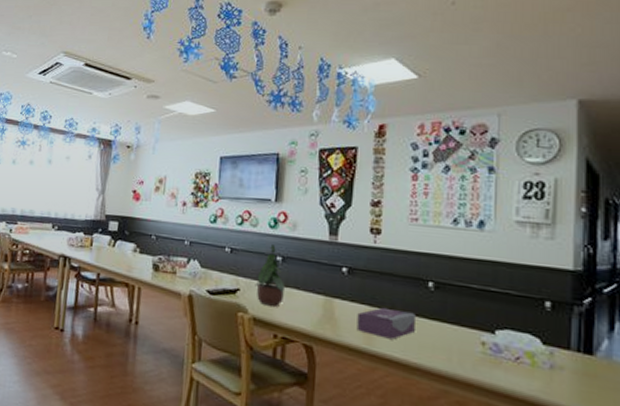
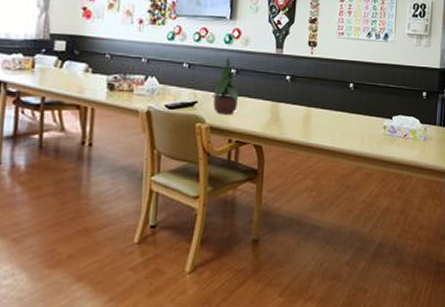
tissue box: present [356,307,415,340] -> none [297,106,340,132]

